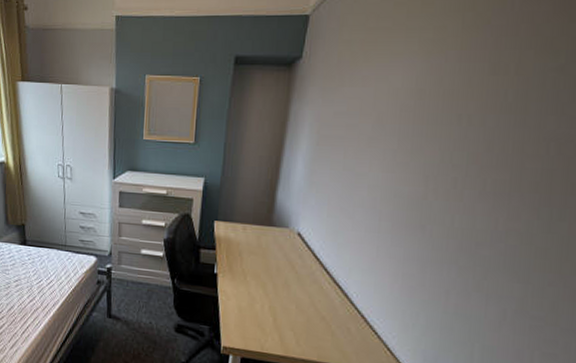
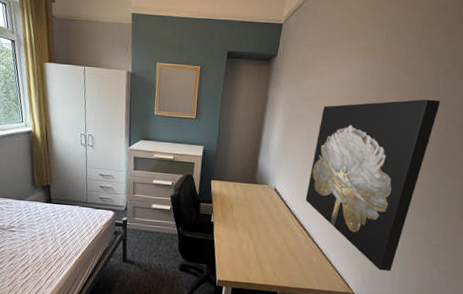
wall art: none [340,108,549,350] -> present [305,99,440,271]

